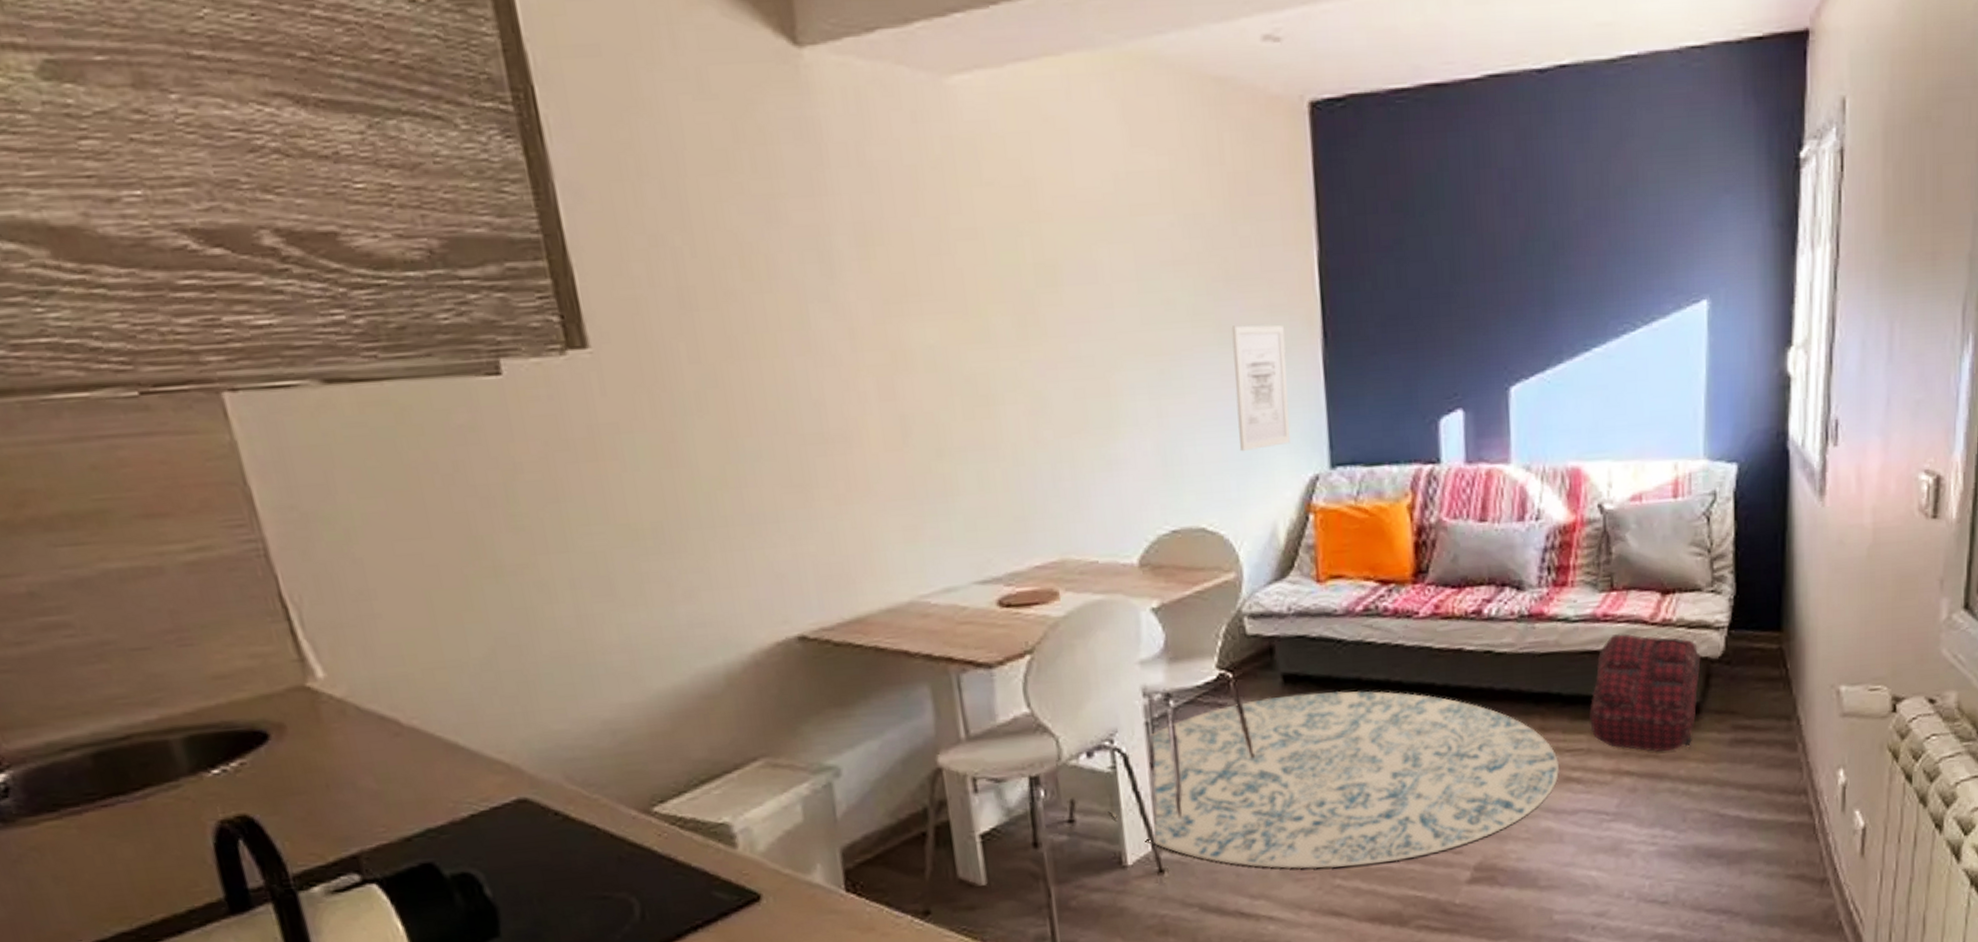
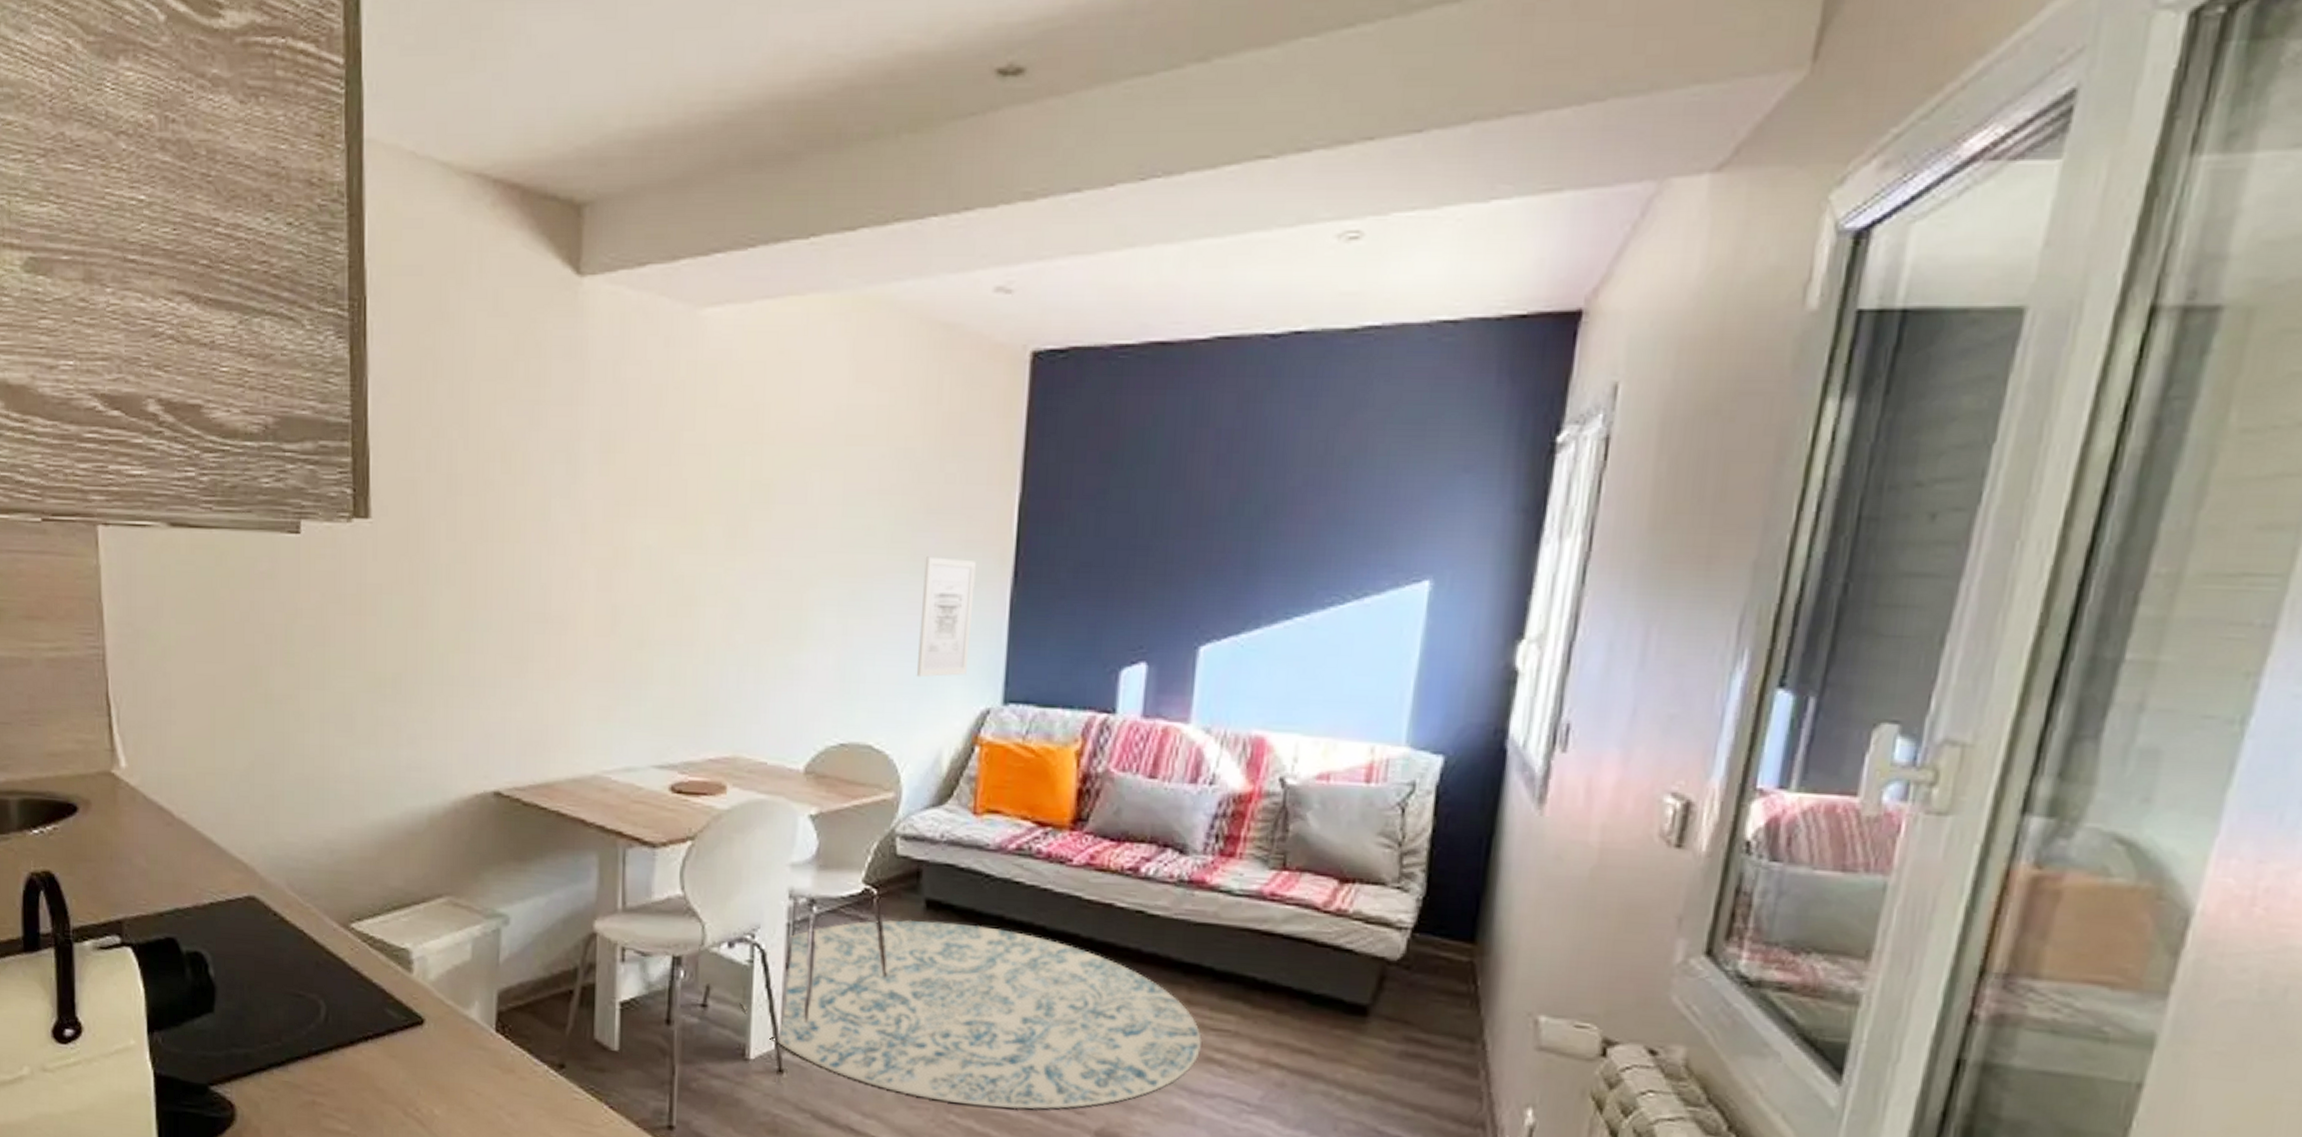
backpack: present [1589,633,1701,752] -> none [1241,916,1377,1051]

